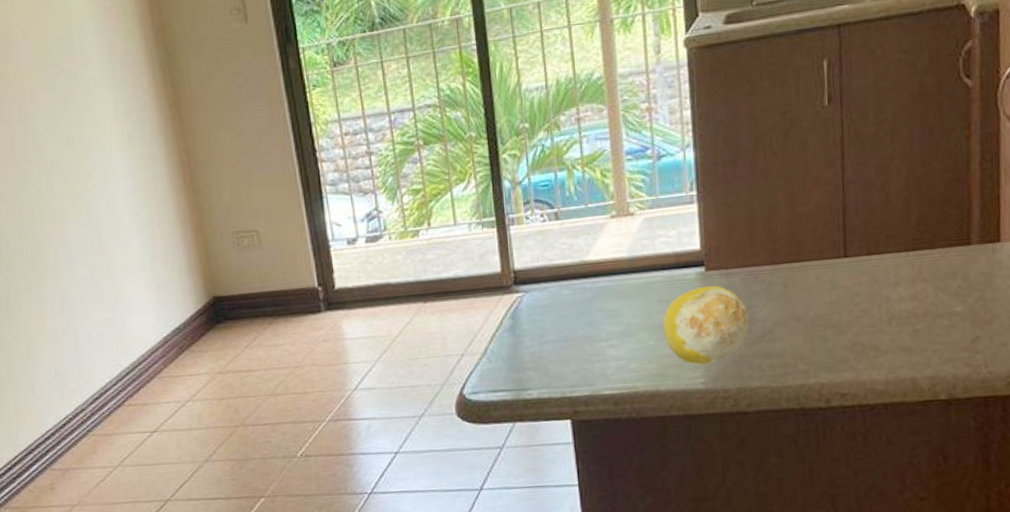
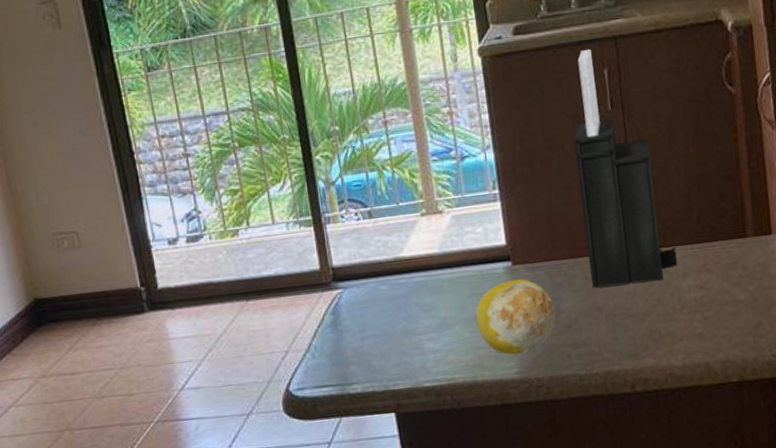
knife block: none [783,38,889,297] -> present [574,49,678,288]

